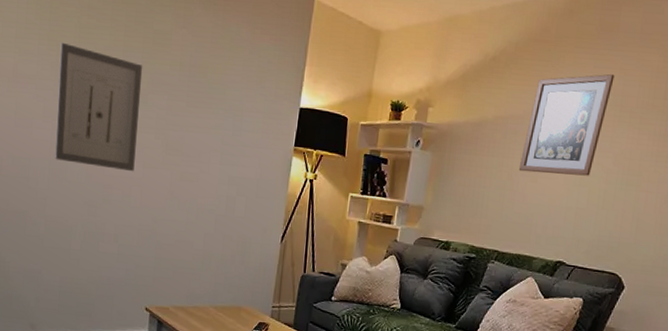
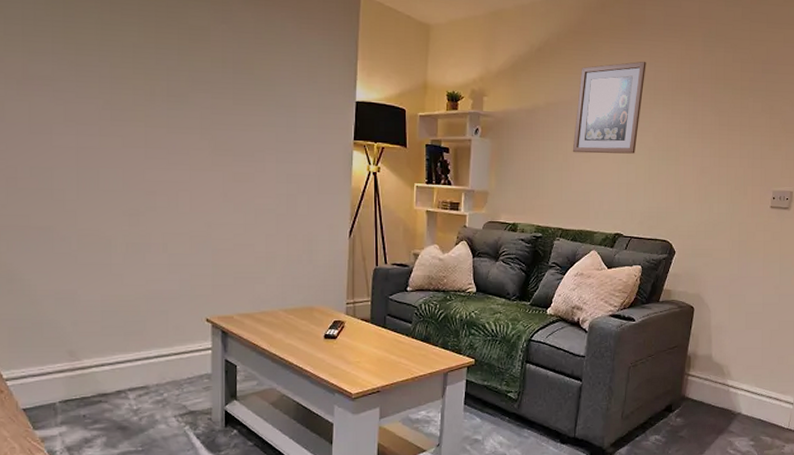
wall art: present [55,42,143,172] -> none [79,40,181,176]

